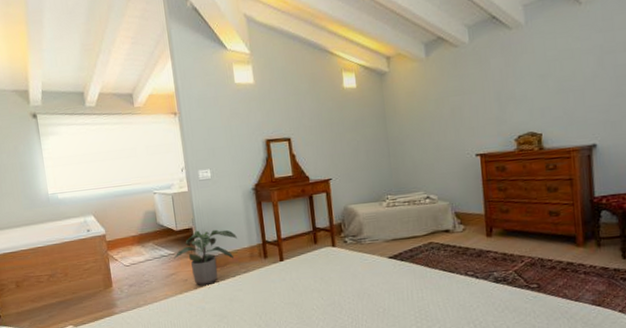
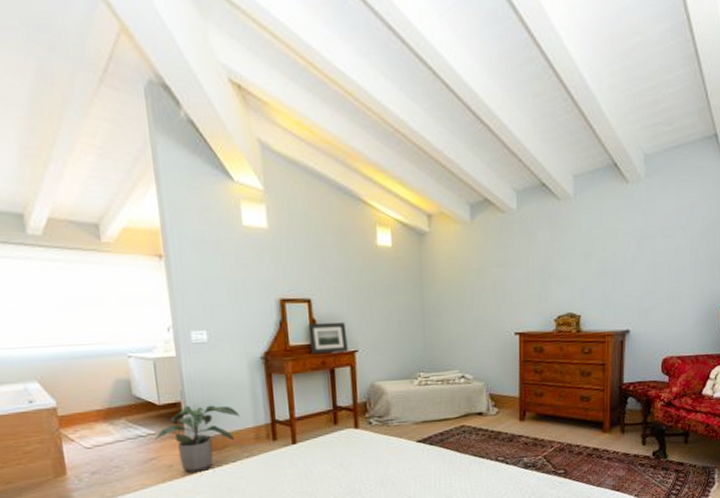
picture frame: none [289,155,323,184] -> present [308,323,348,355]

